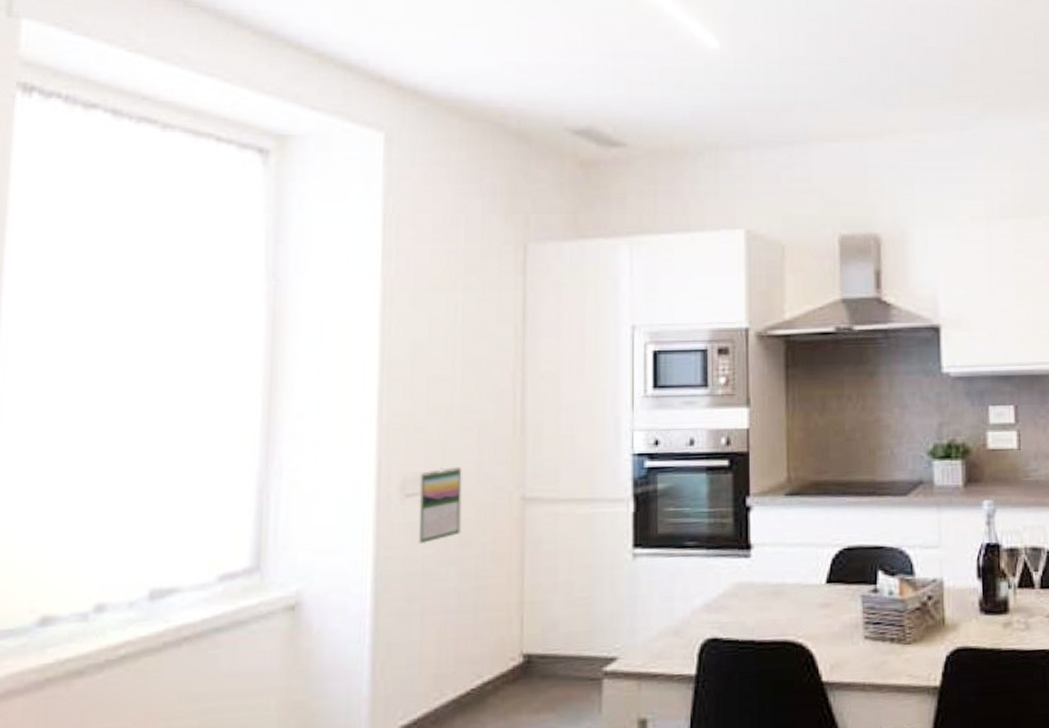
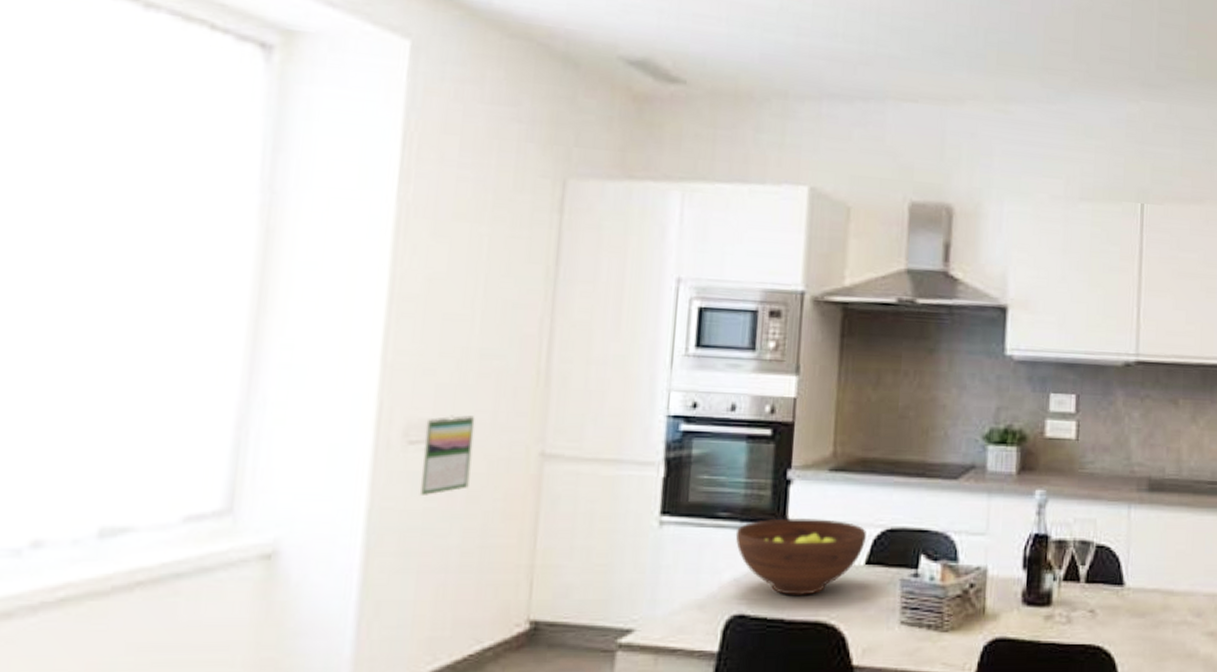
fruit bowl: none [703,542,825,618] -> present [735,518,866,597]

